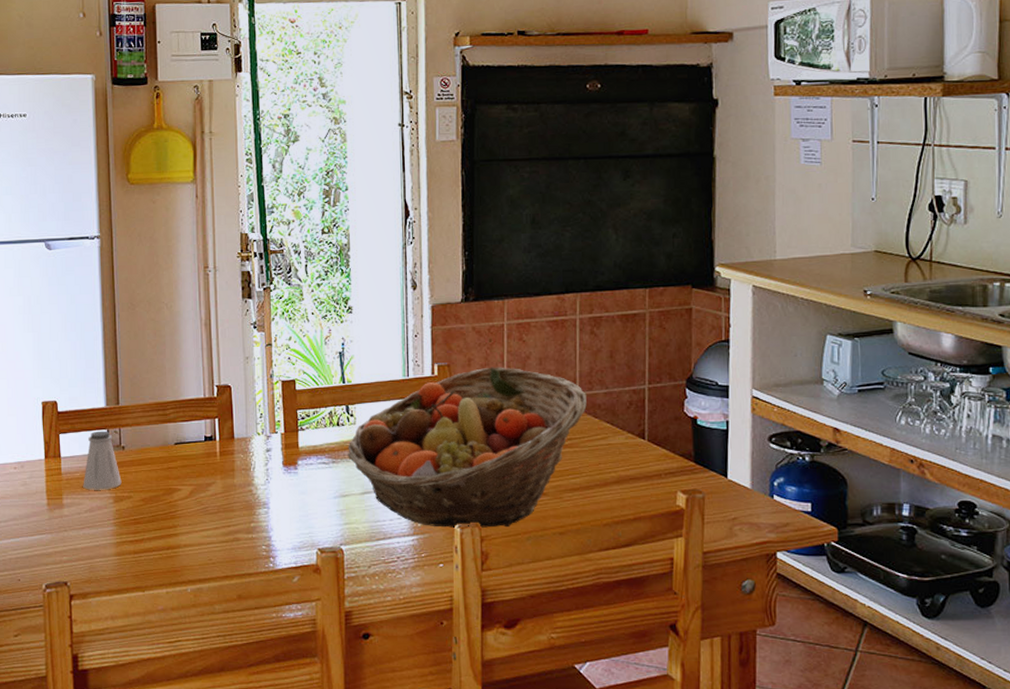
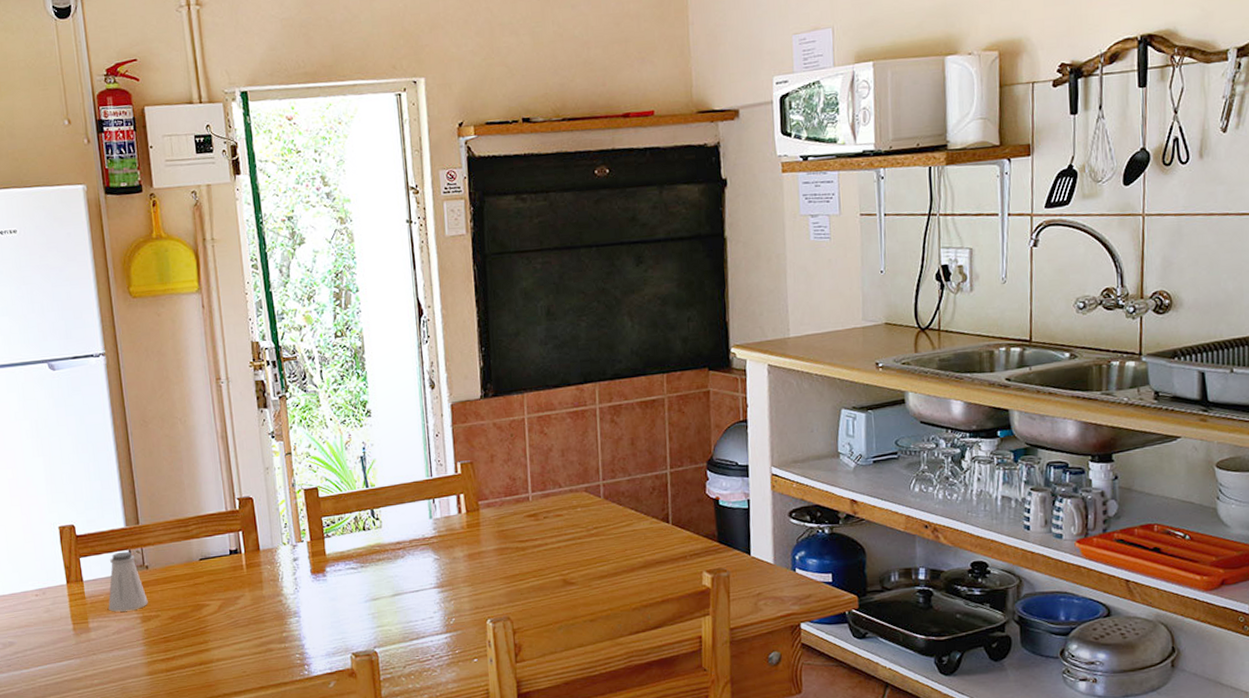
fruit basket: present [348,367,587,528] -> none [375,461,611,623]

